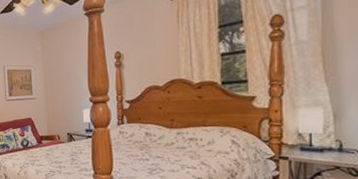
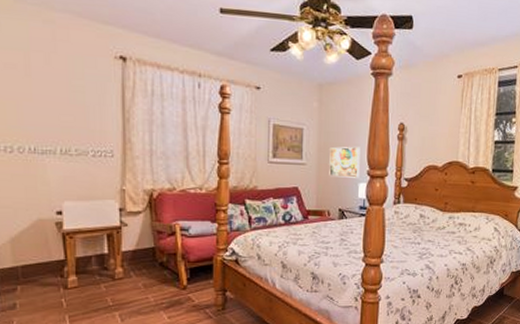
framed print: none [54,78,83,106] -> present [329,146,361,178]

